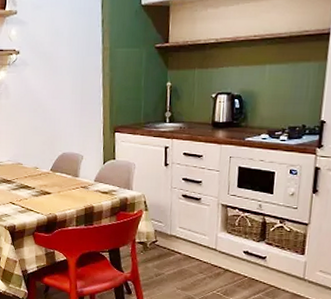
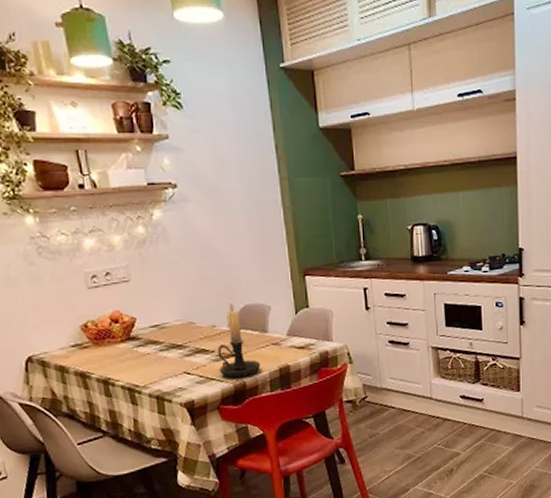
candle holder: none [37,148,71,212] -> present [217,300,261,378]

